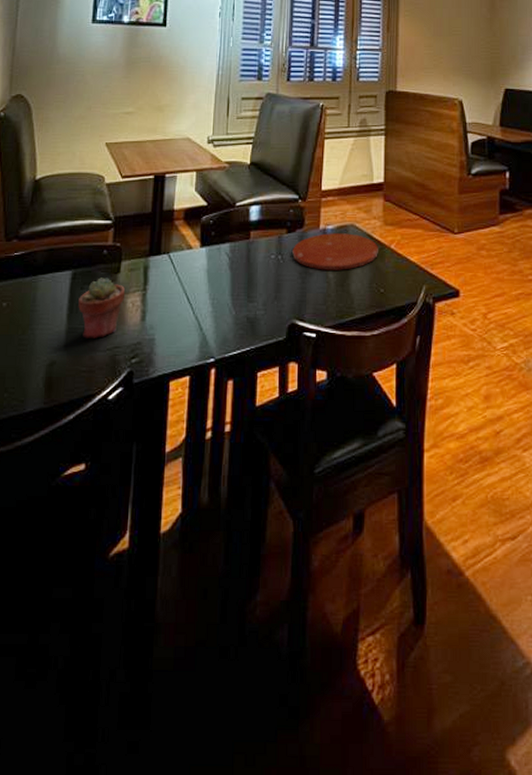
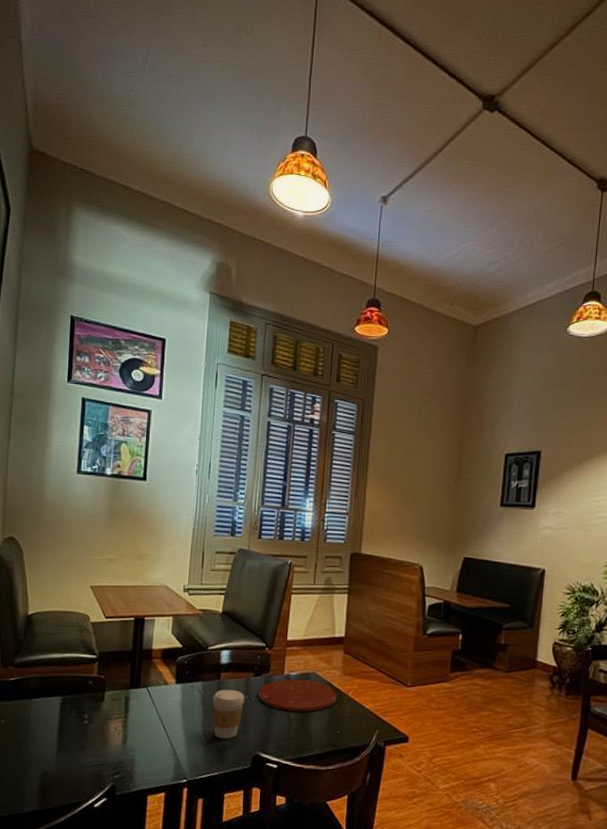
potted succulent: present [78,278,125,339] -> none [67,704,108,756]
coffee cup: none [242,250,278,308] -> present [212,689,245,739]

